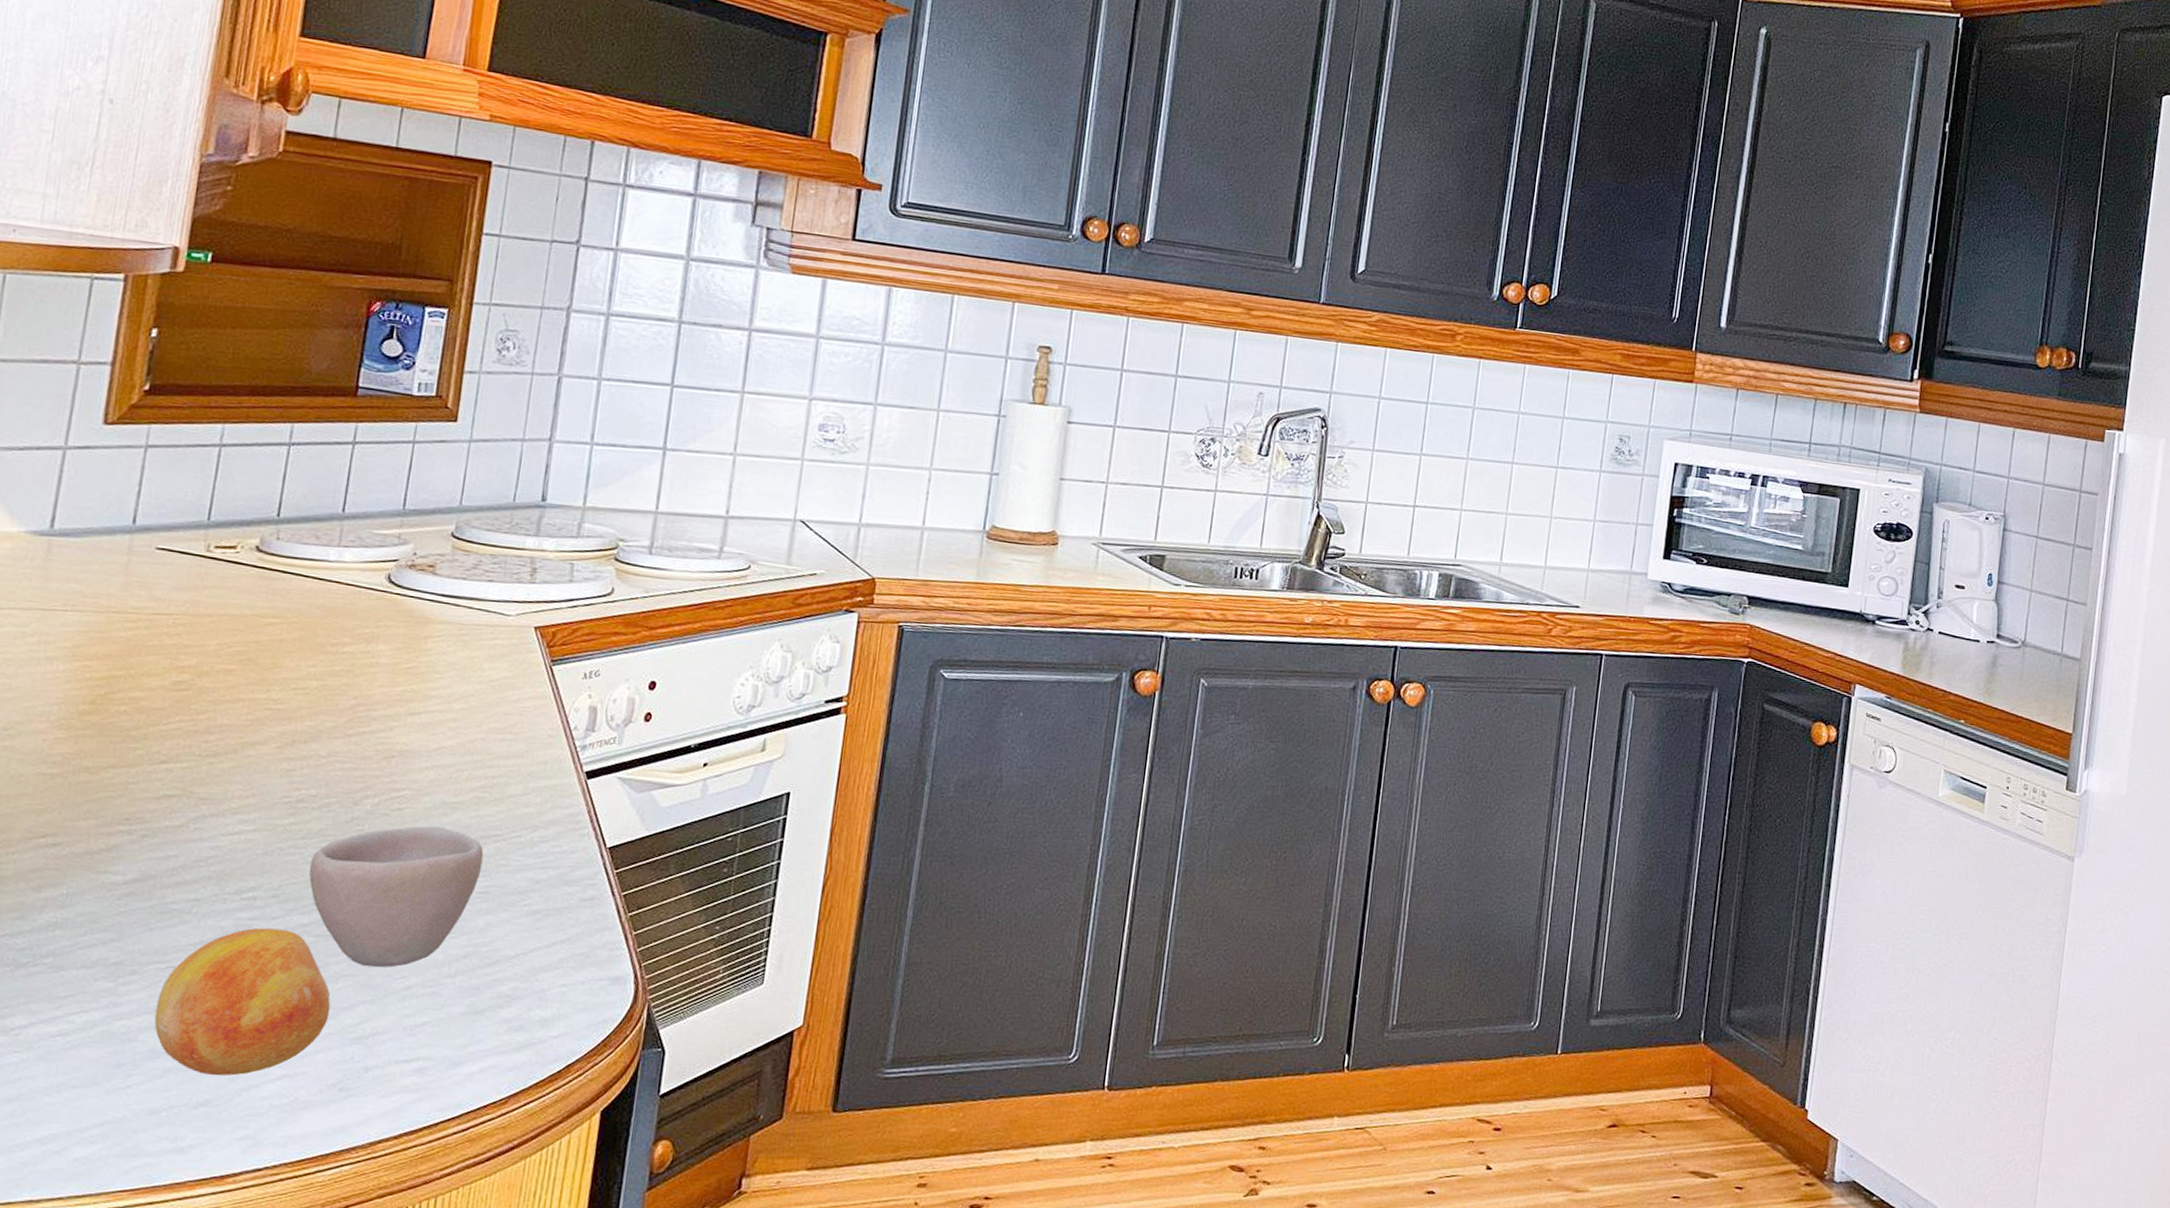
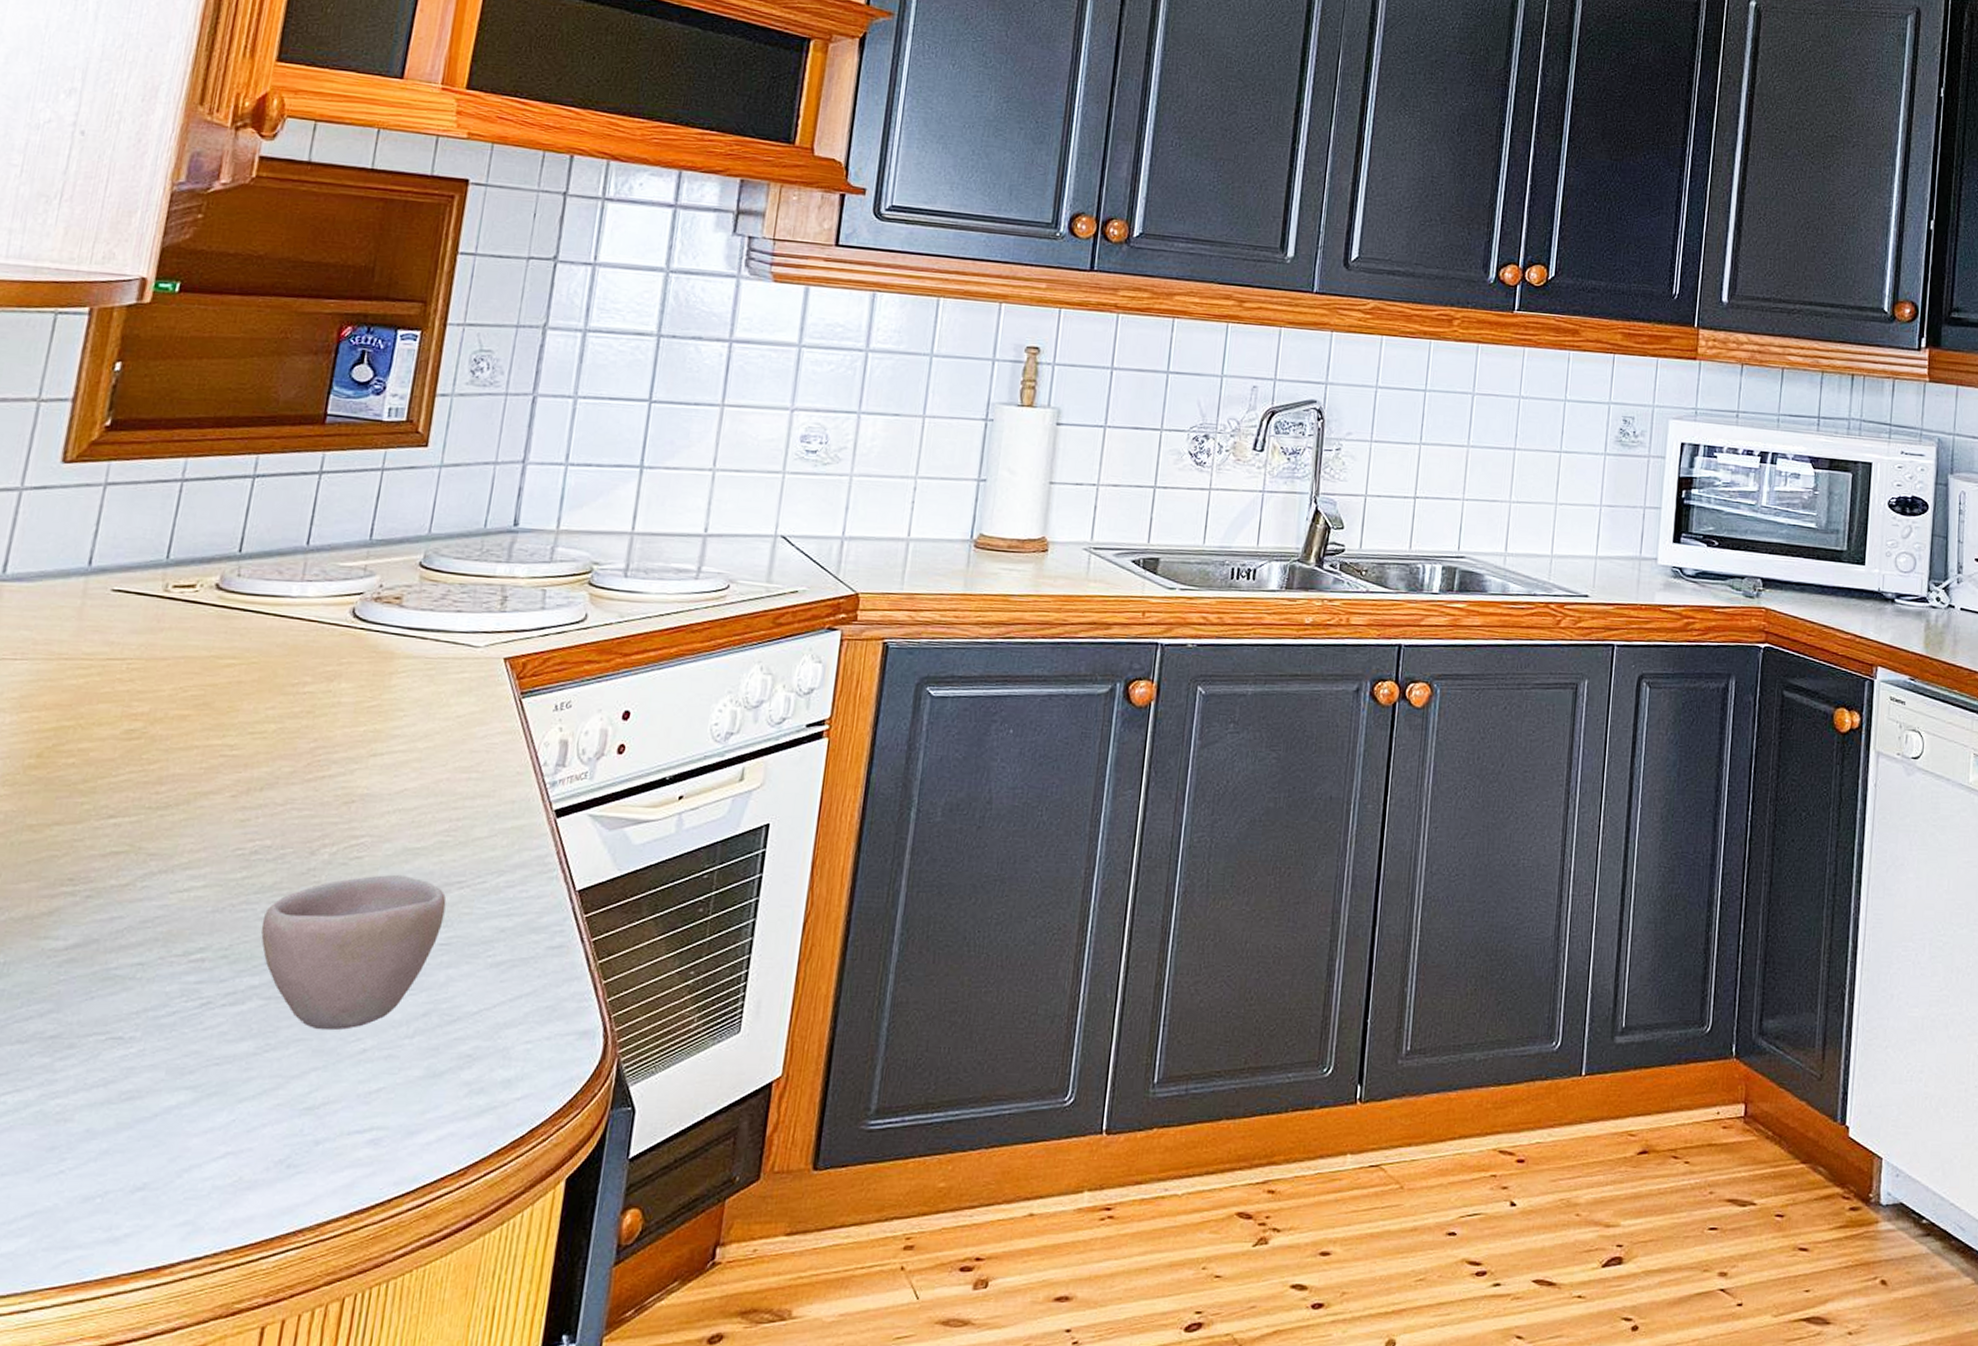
fruit: present [154,927,331,1076] -> none [91,991,281,1156]

